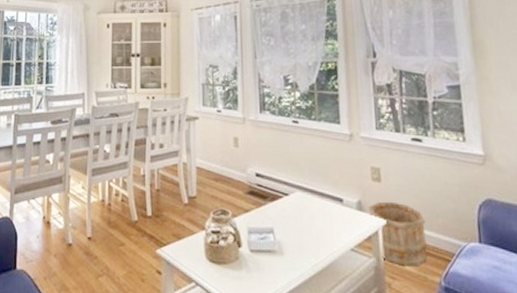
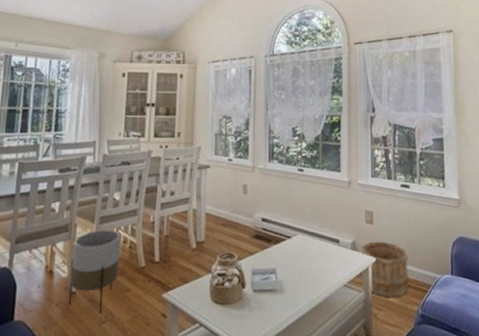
planter: none [65,182,113,267] -> present [68,230,121,314]

